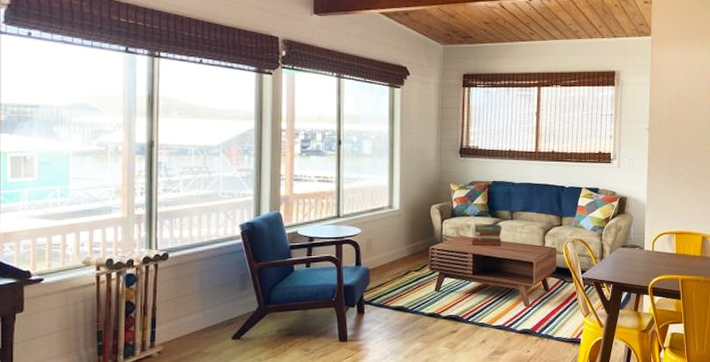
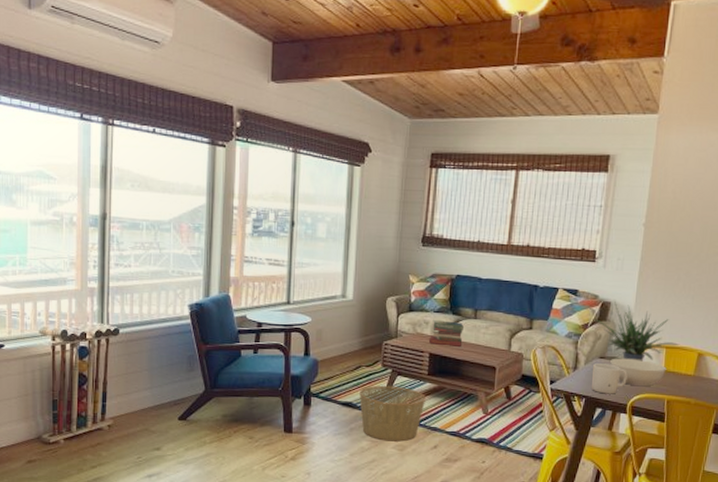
basket: none [410,287,473,341] -> present [359,385,427,442]
potted plant: none [614,195,687,247] -> present [594,300,680,361]
mug: none [616,251,646,279] -> present [591,363,627,394]
bowl: none [631,245,678,270] -> present [610,358,667,387]

